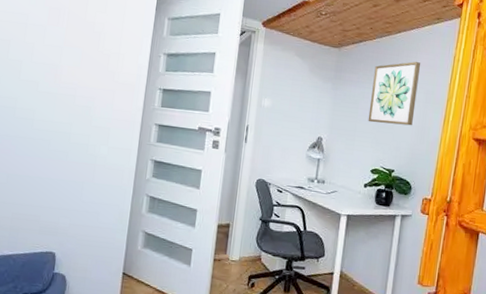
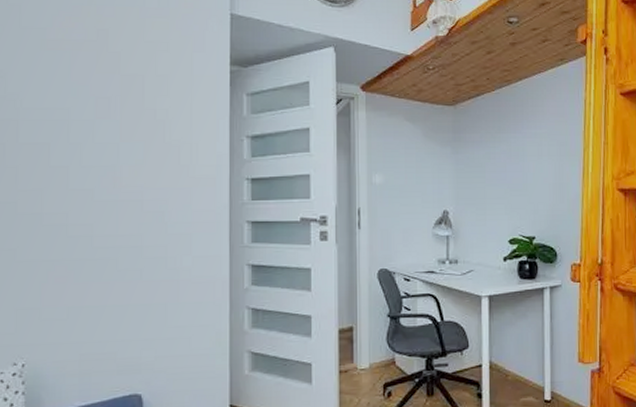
wall art: present [368,61,421,126] -> none [497,111,549,186]

